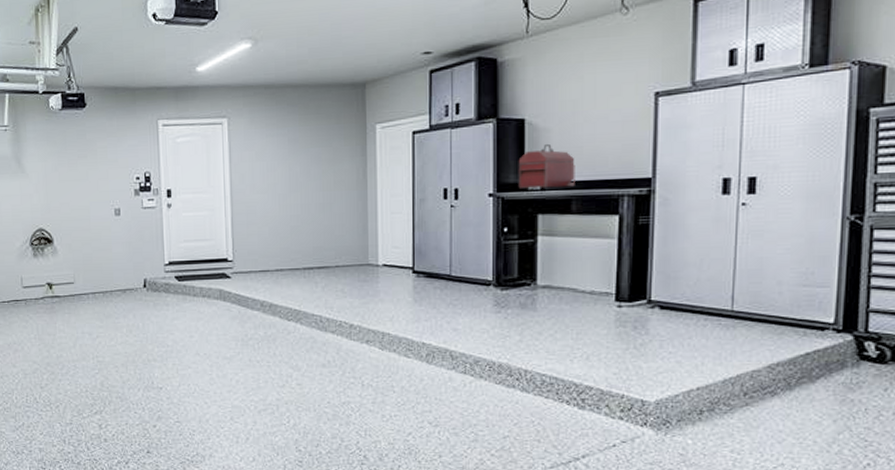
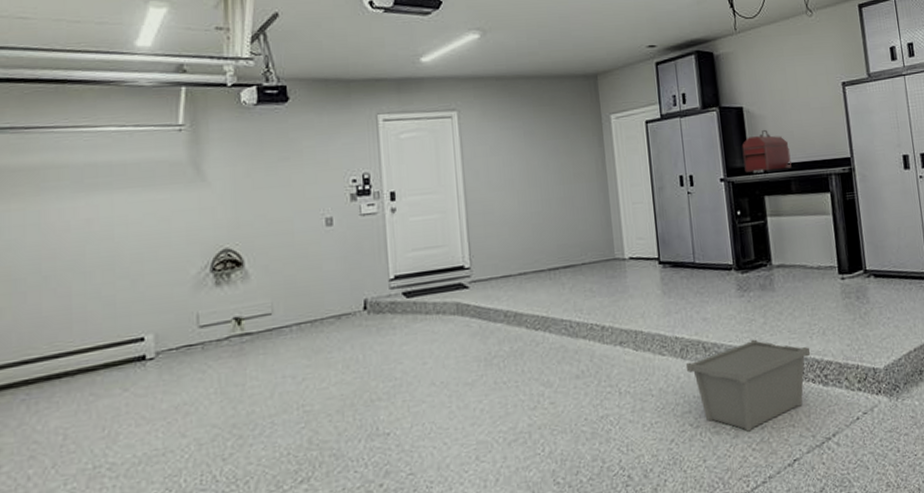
storage bin: none [430,354,569,438] -> present [685,339,811,432]

